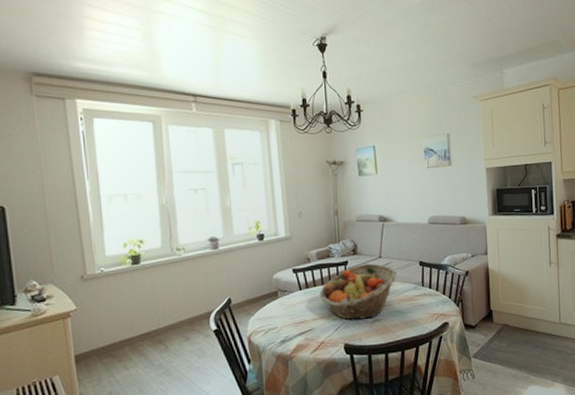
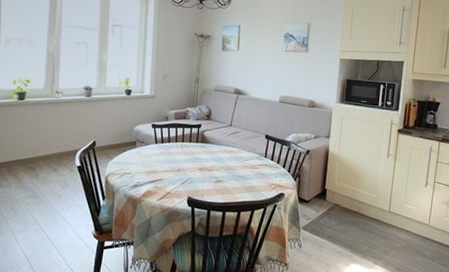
fruit basket: present [319,263,397,320] -> none [171,129,244,179]

